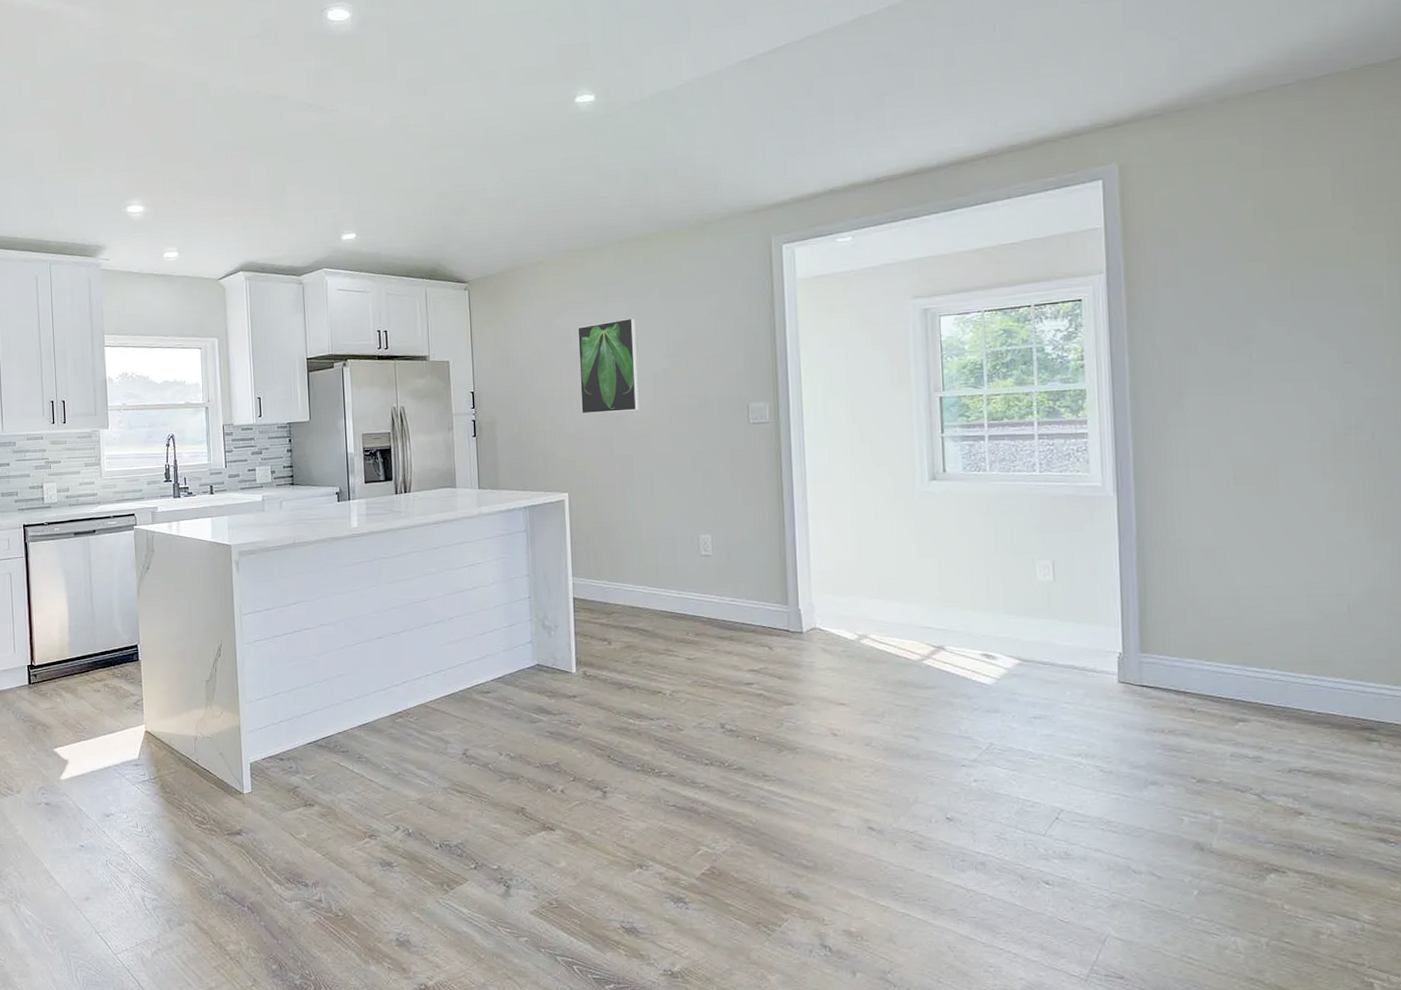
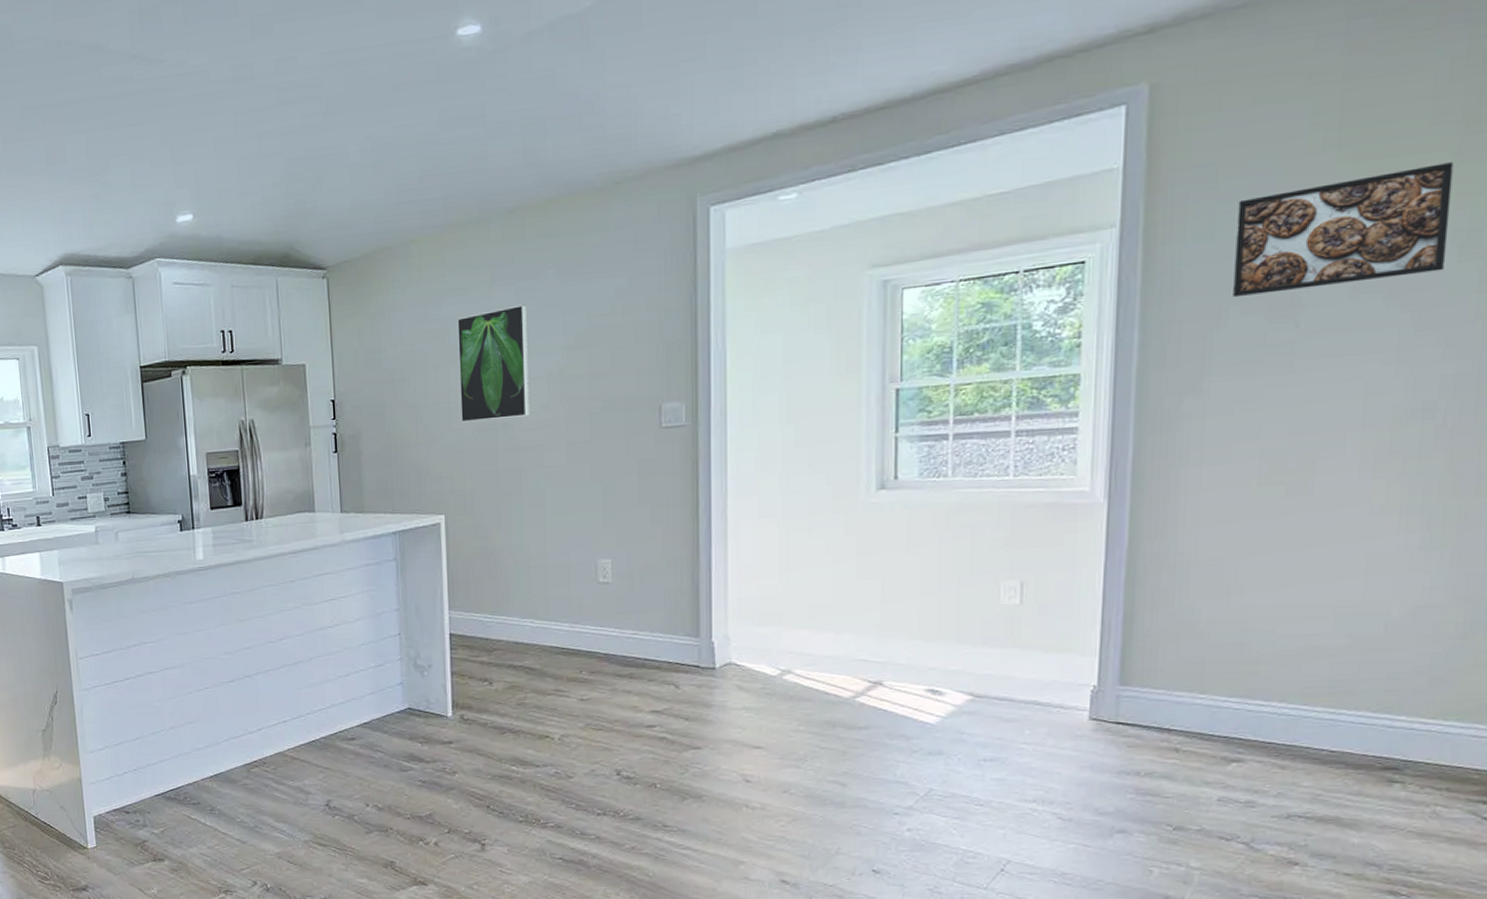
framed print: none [1195,234,1357,333] -> present [1233,162,1454,298]

